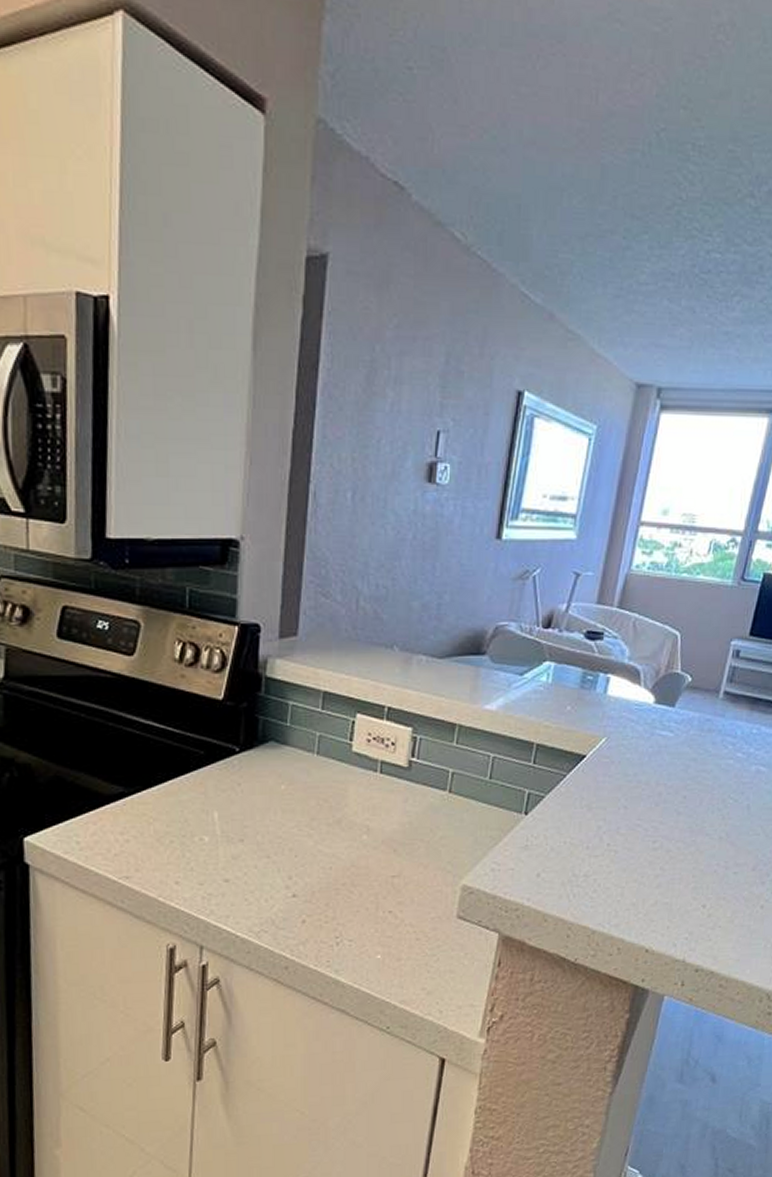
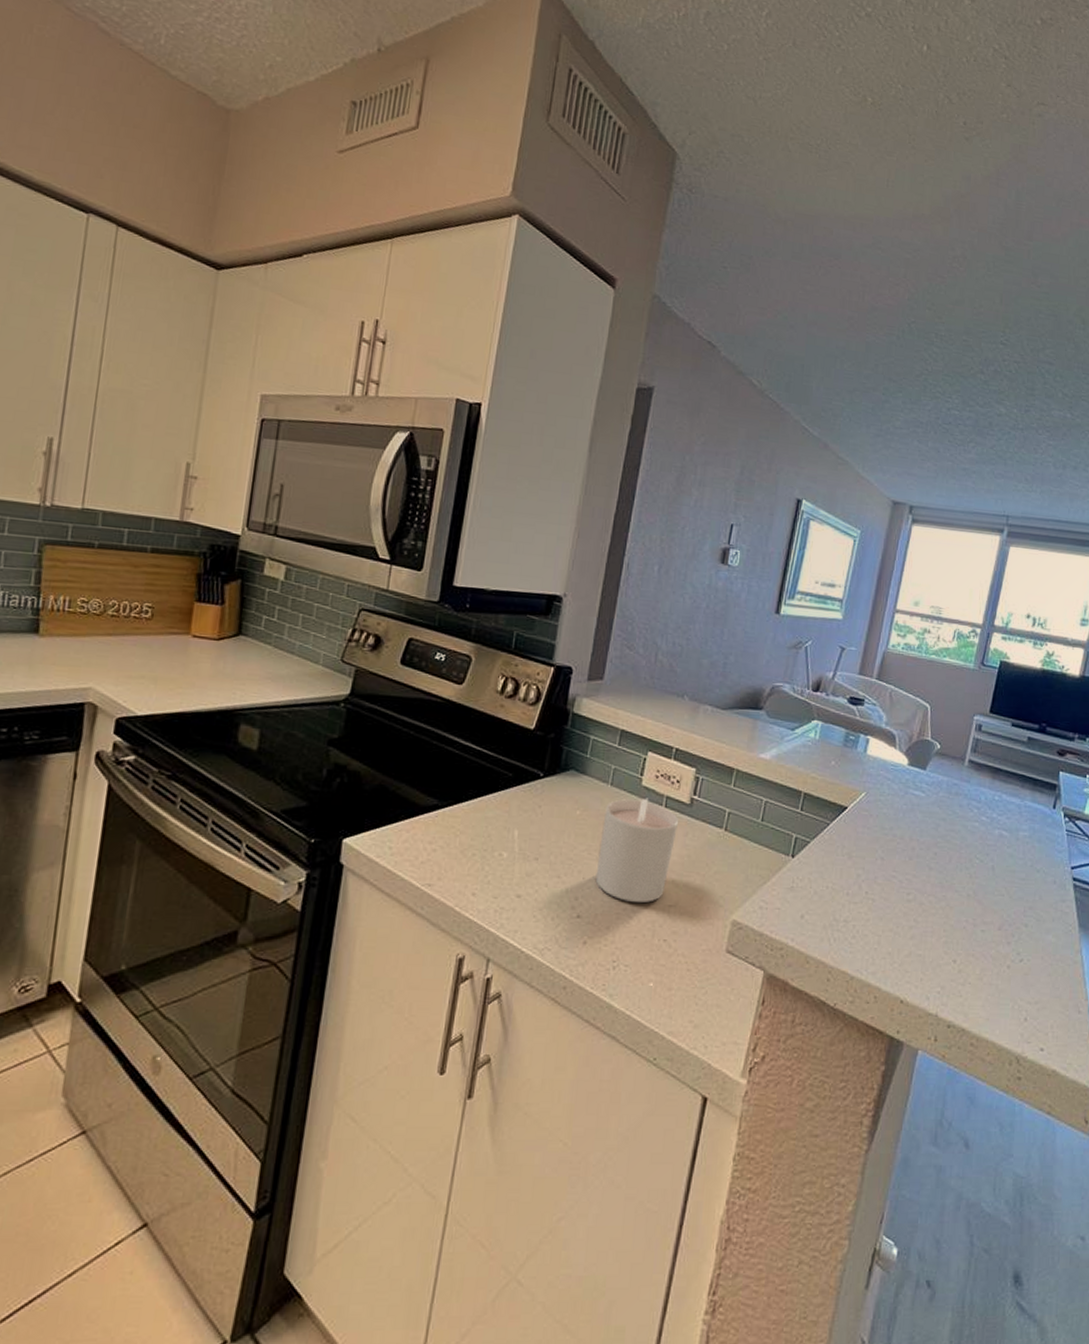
candle: none [309,765,397,876] -> present [595,798,679,903]

